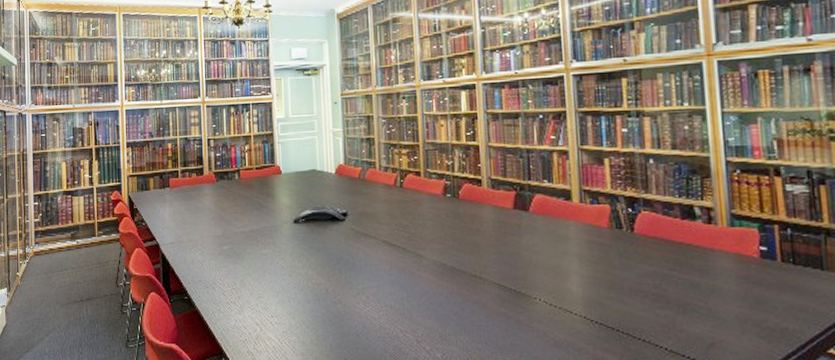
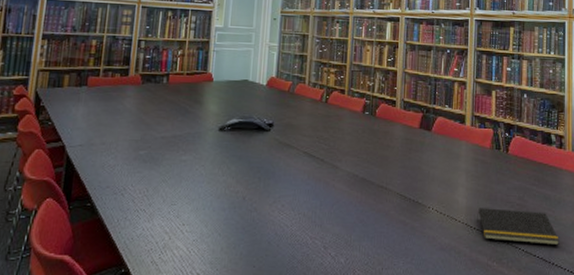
notepad: none [598,298,719,345] -> present [477,208,559,246]

